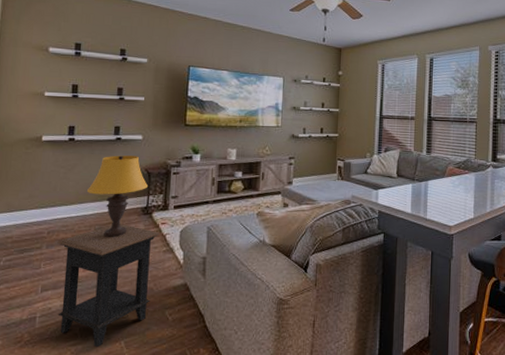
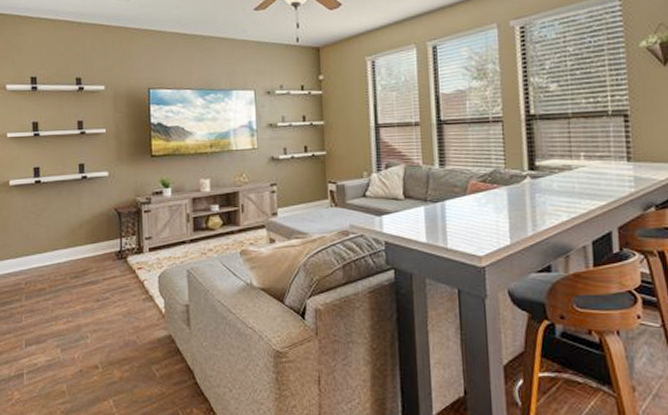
side table: present [57,224,160,348] -> none [35,271,137,407]
table lamp: present [87,155,149,237] -> none [59,195,120,286]

